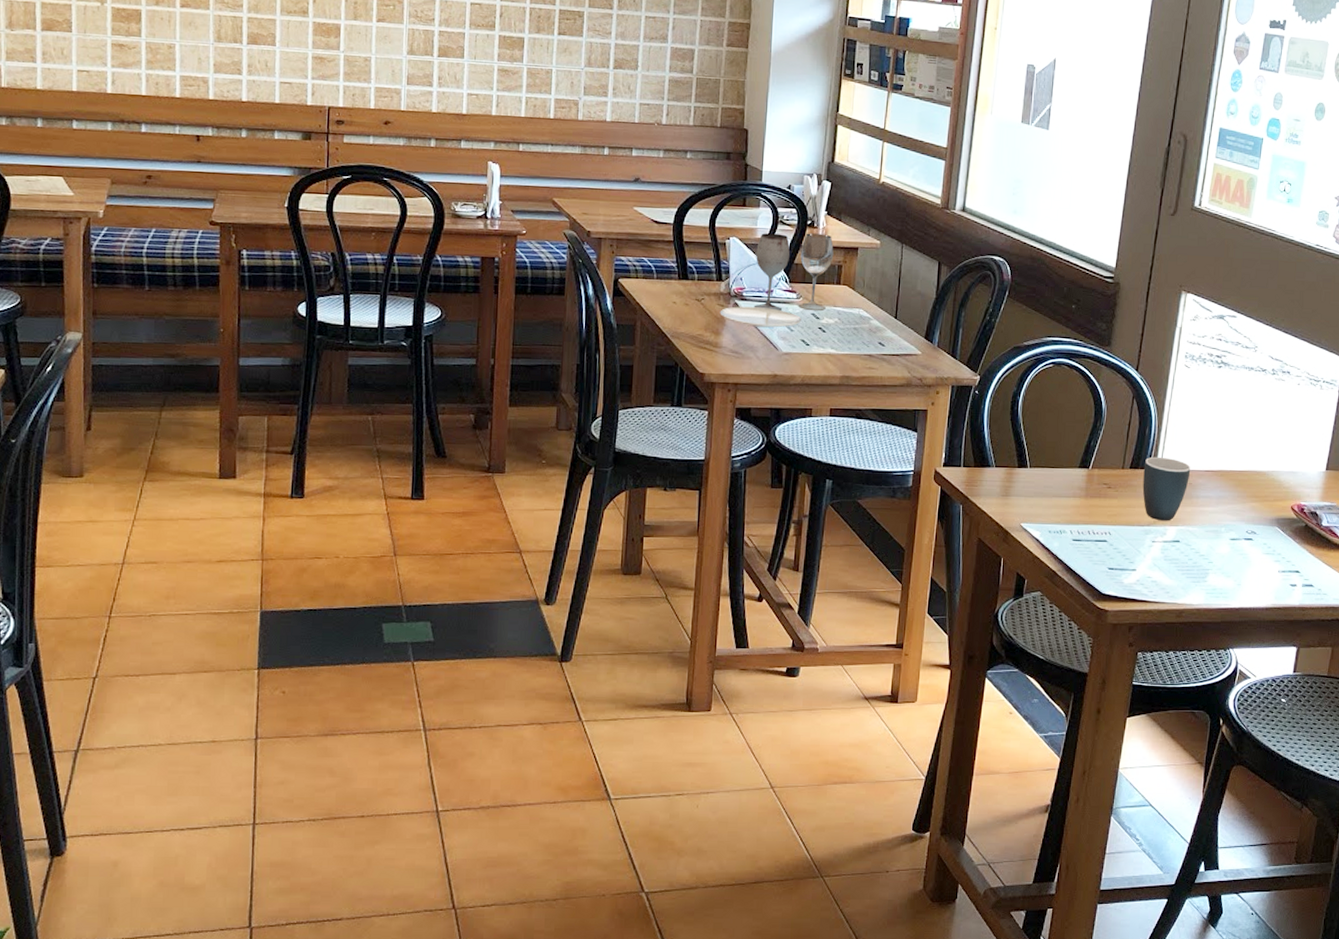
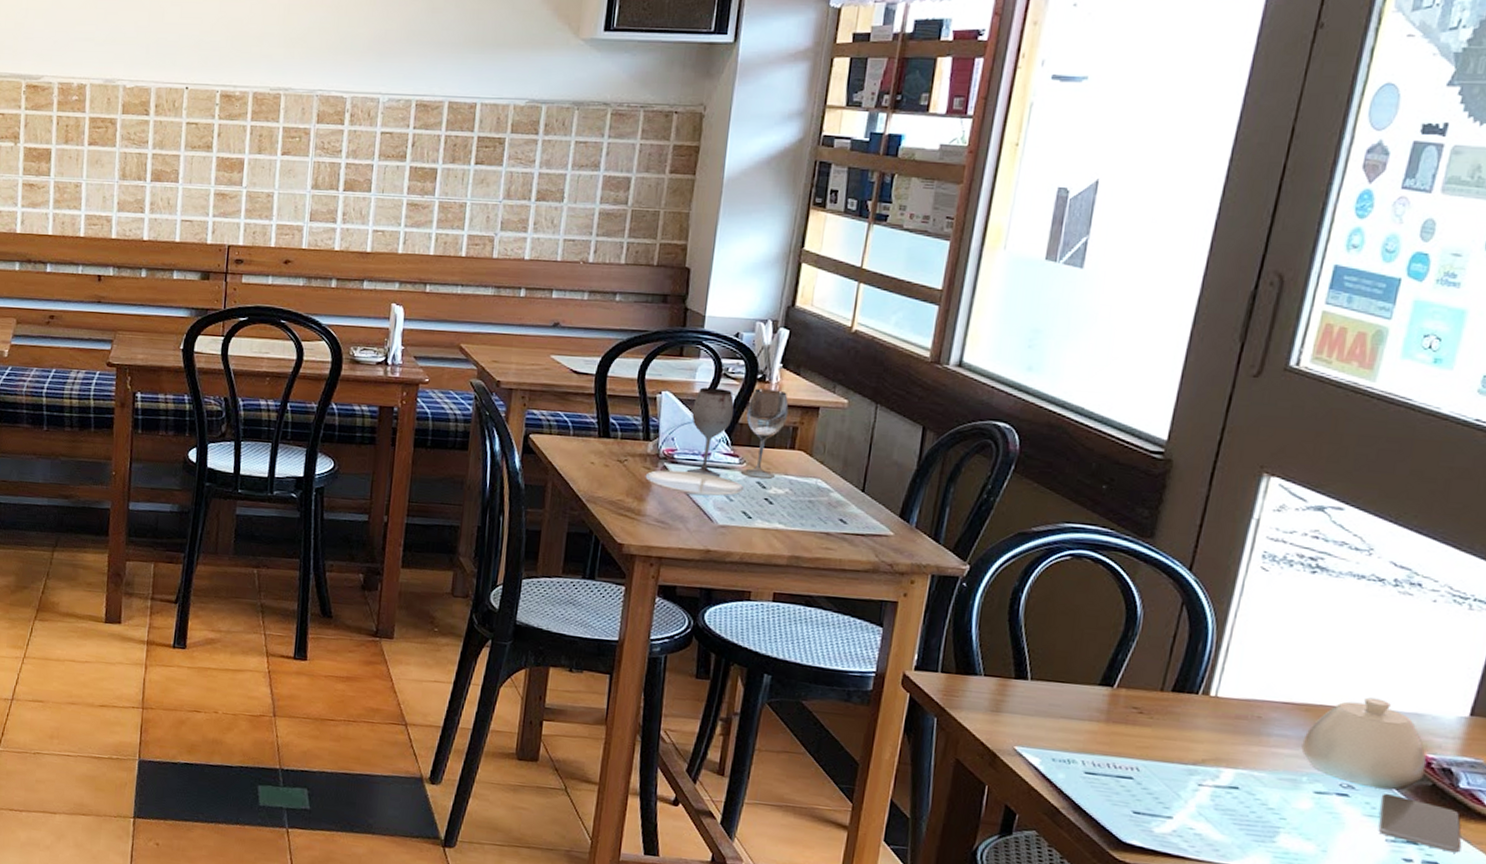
mug: present [1142,456,1191,521] -> none [1188,679,1262,762]
sugar bowl: none [1219,462,1301,532] -> present [1301,697,1427,790]
smartphone: none [1273,536,1327,576] -> present [1378,794,1462,853]

